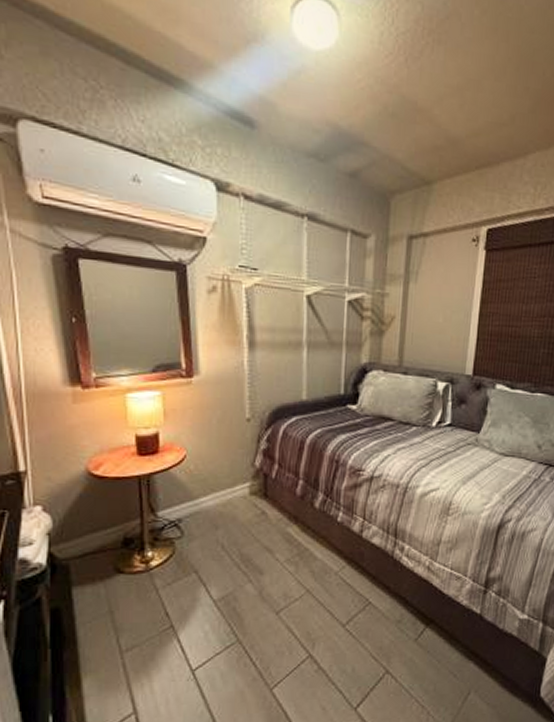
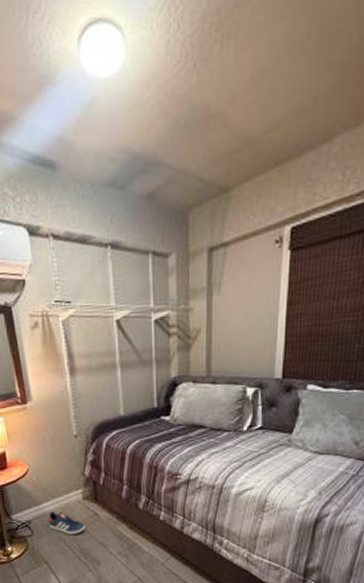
sneaker: none [204,508,250,536] -> present [48,511,86,534]

